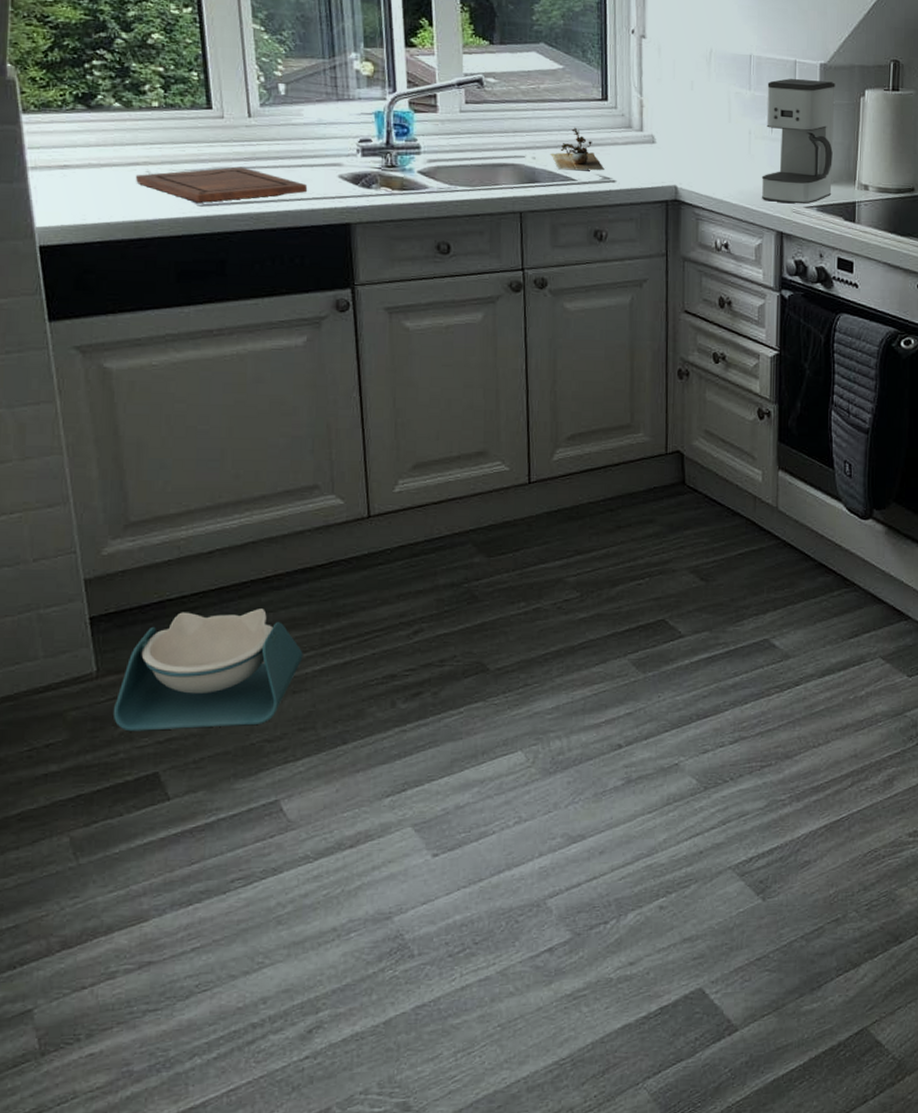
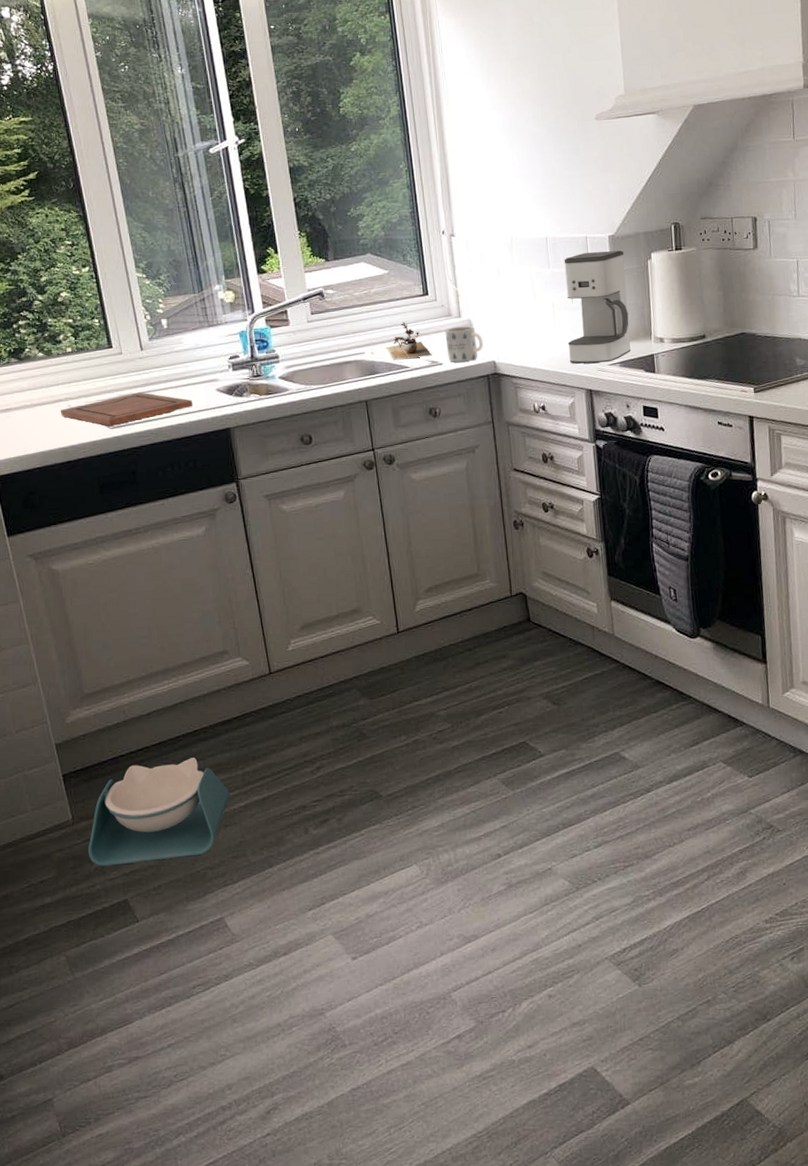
mug: none [622,141,666,182] -> present [445,326,484,362]

